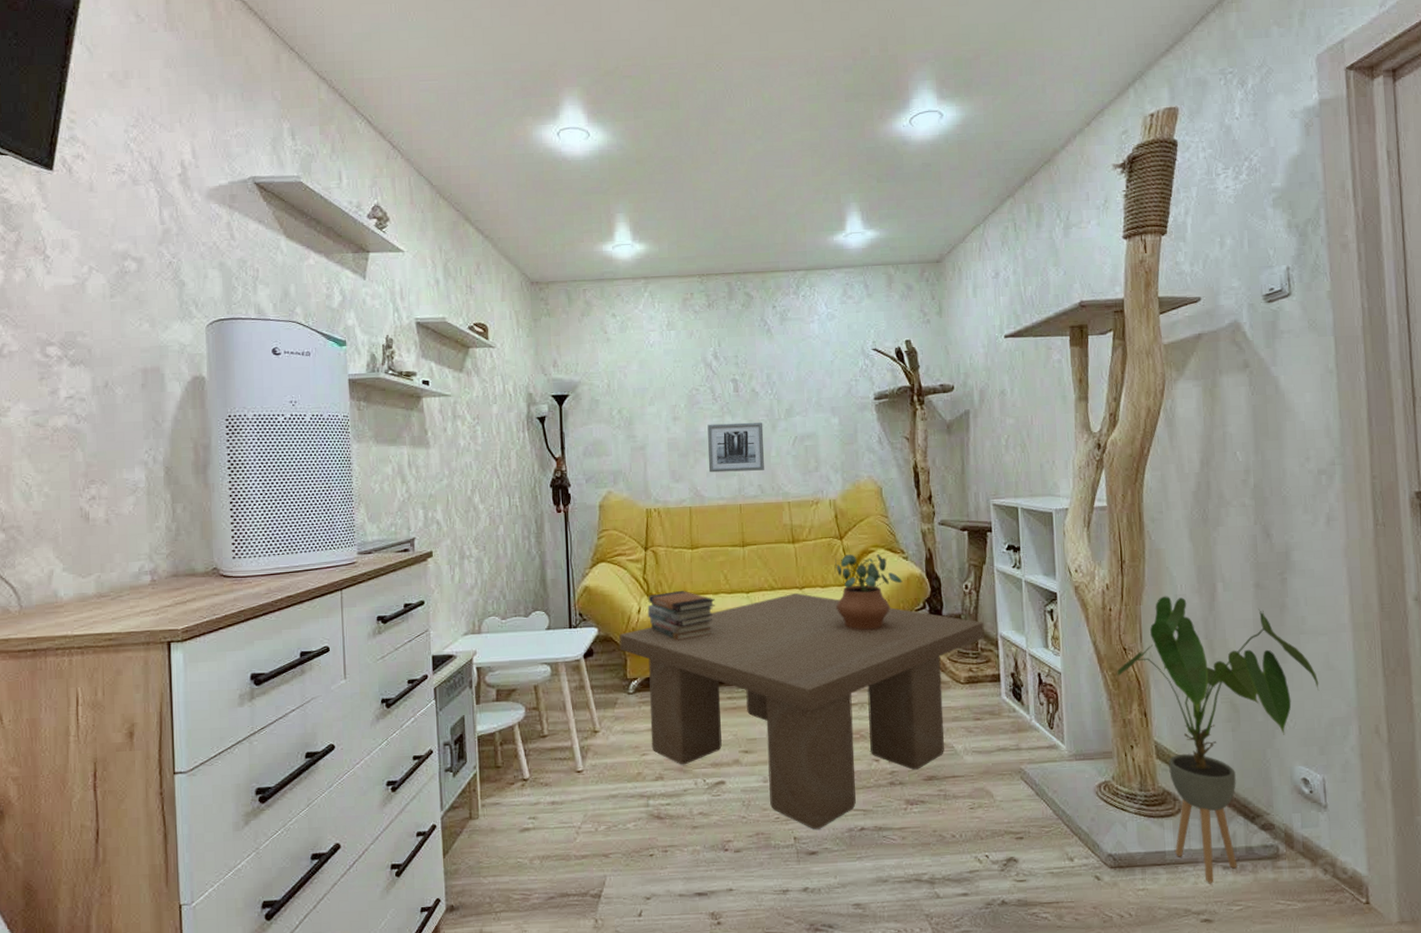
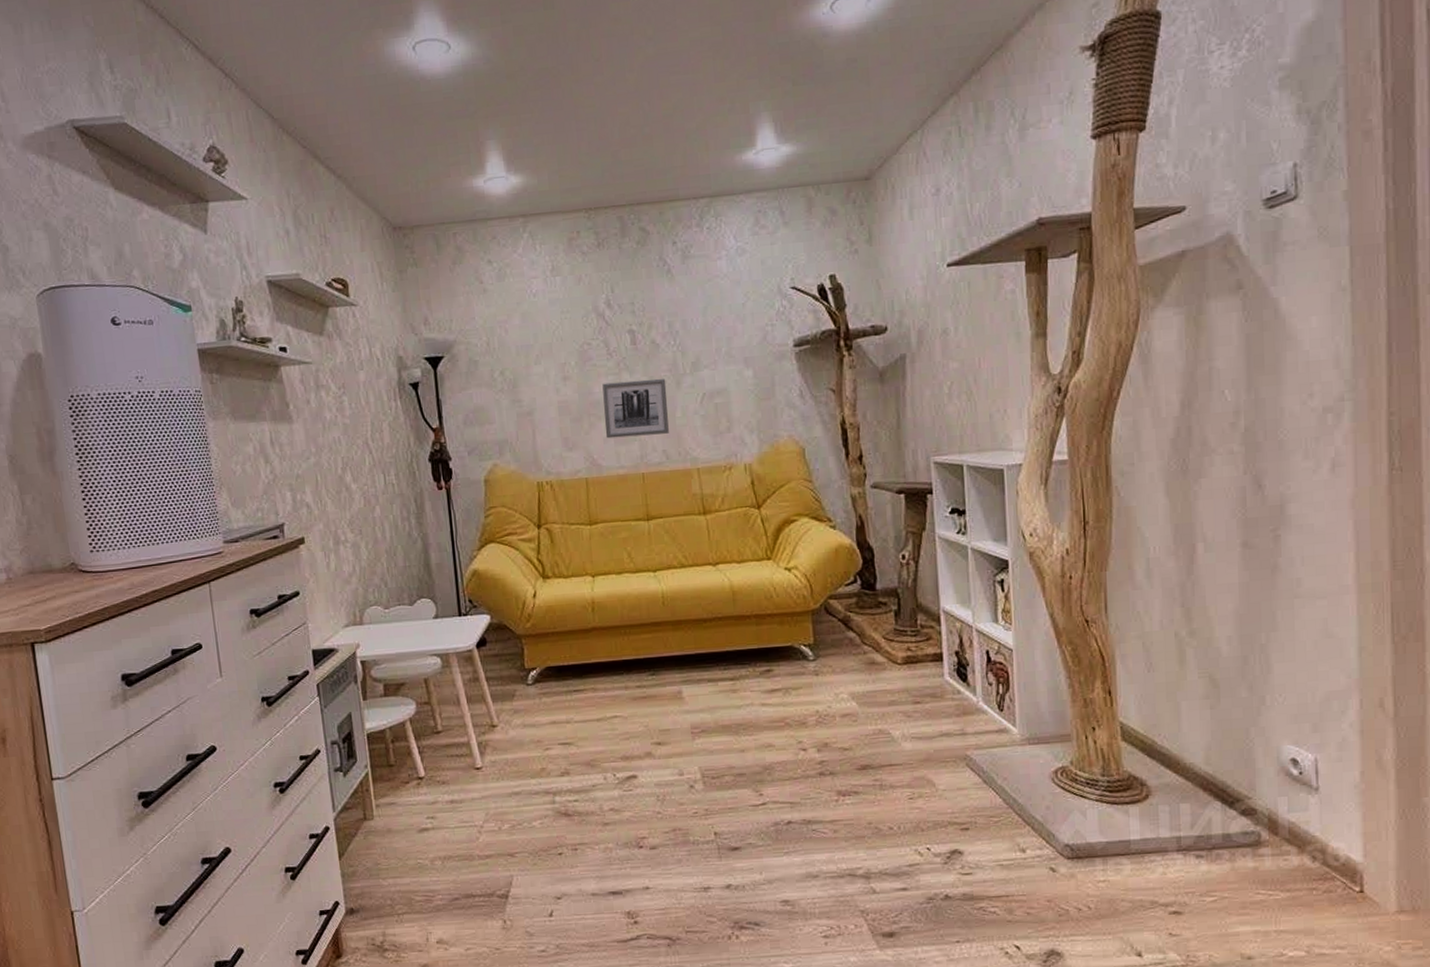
coffee table: present [619,592,985,829] -> none [514,569,925,824]
book stack: present [647,590,715,641] -> none [543,570,619,626]
potted plant: present [834,554,903,630] -> none [752,524,830,609]
house plant: present [1117,596,1320,883] -> none [1077,560,1315,873]

